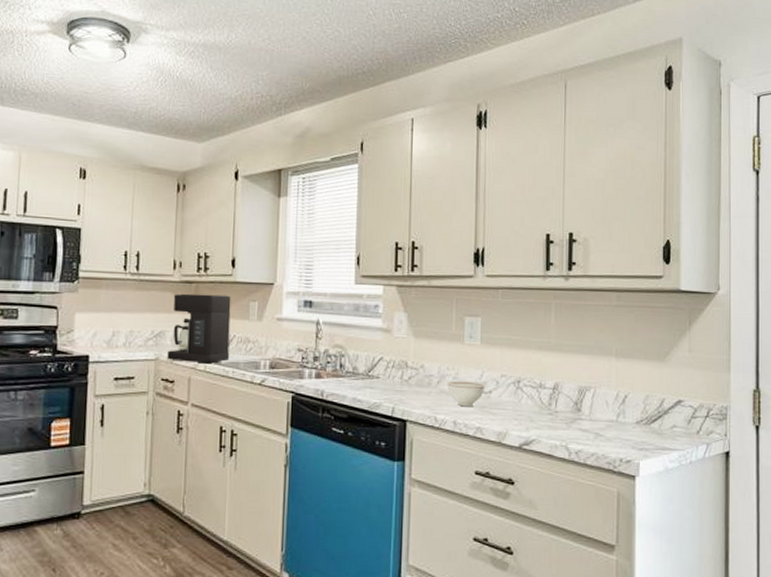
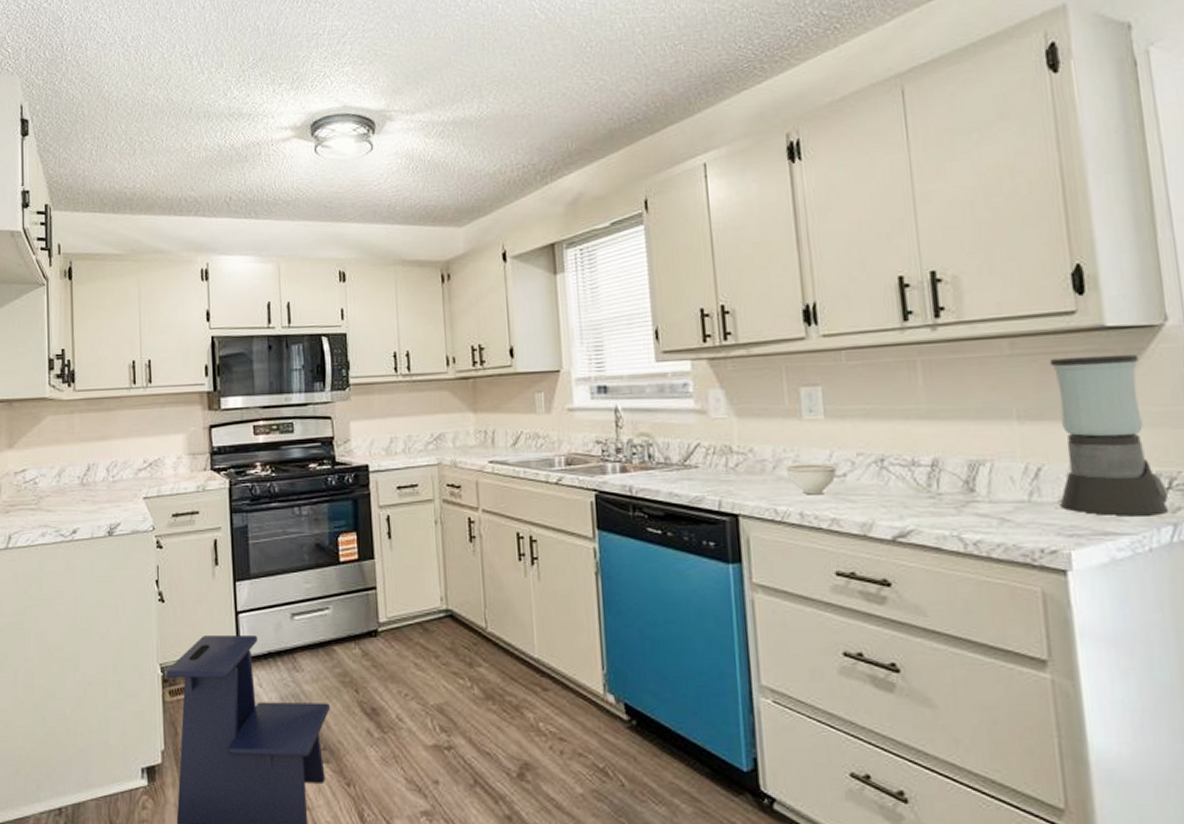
coffee maker: present [167,293,231,364] -> none [450,388,518,465]
blender: none [637,312,705,437] -> present [1049,354,1169,516]

